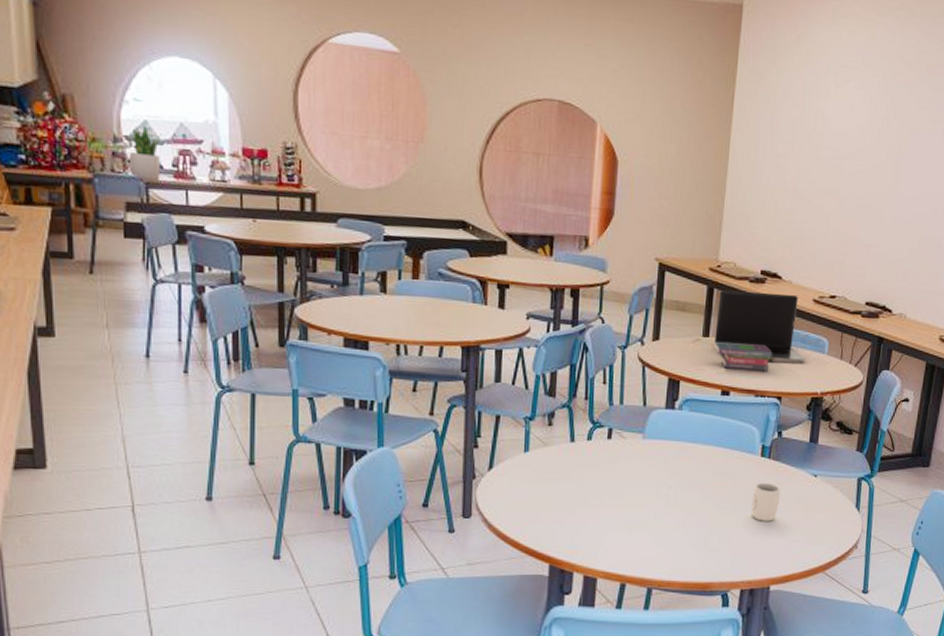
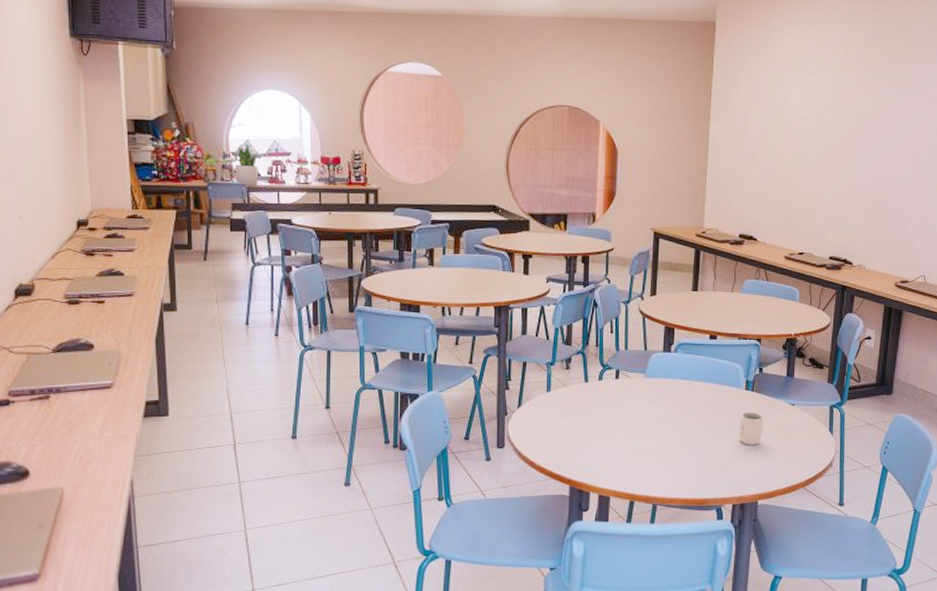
books: present [713,341,773,372] -> none [701,294,752,319]
laptop computer: present [714,289,806,363] -> none [702,251,781,310]

